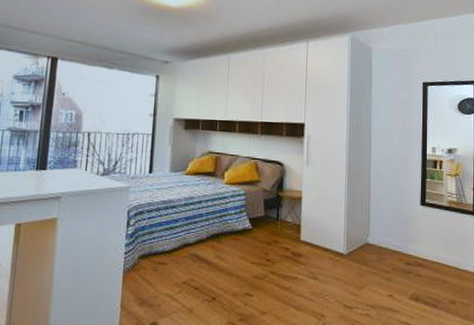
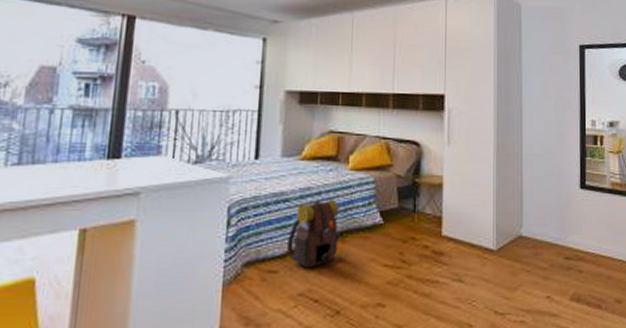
backpack: none [174,206,216,262] -> present [287,198,340,268]

